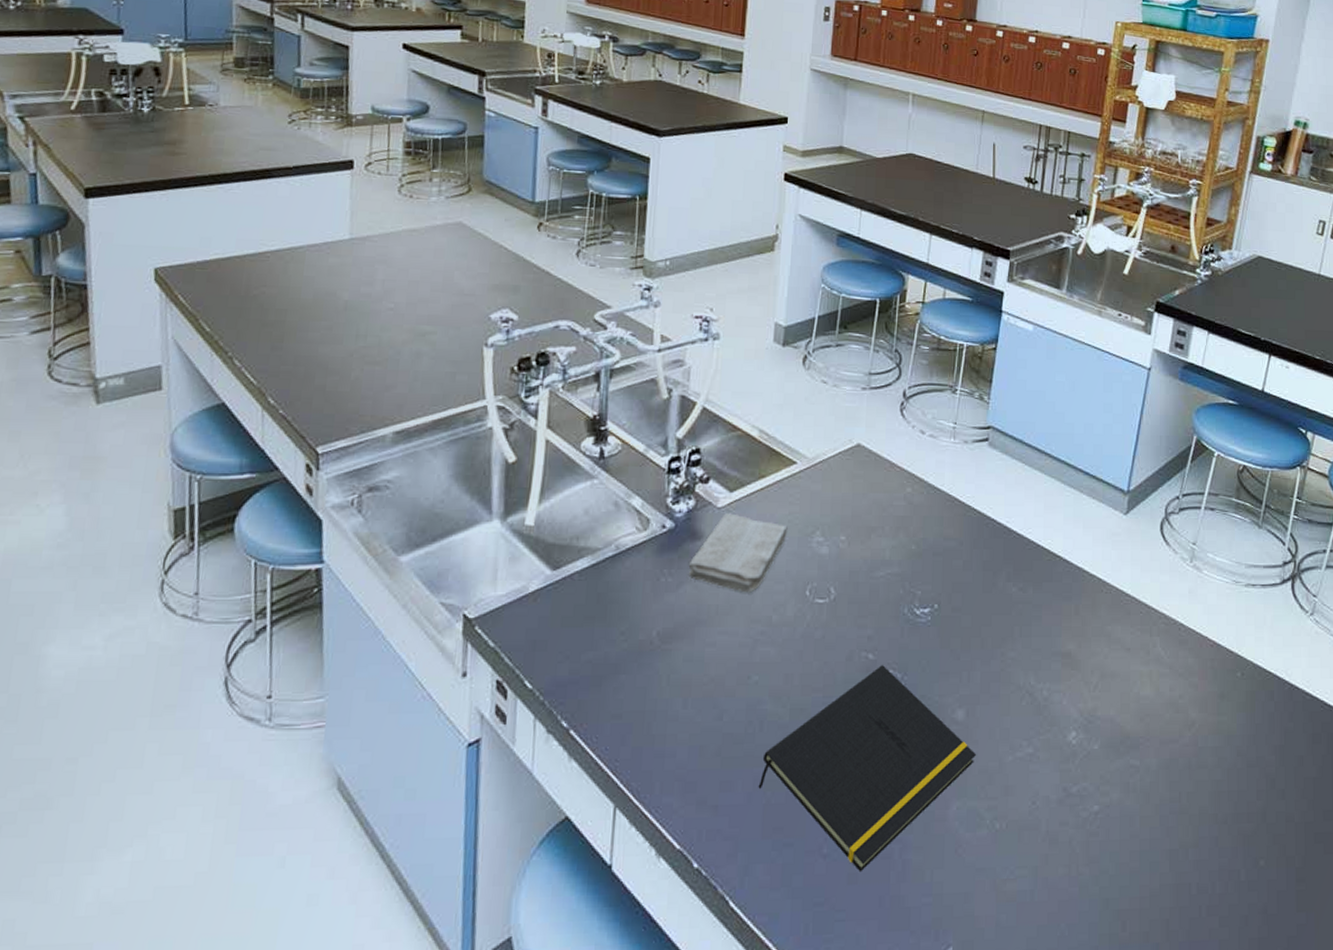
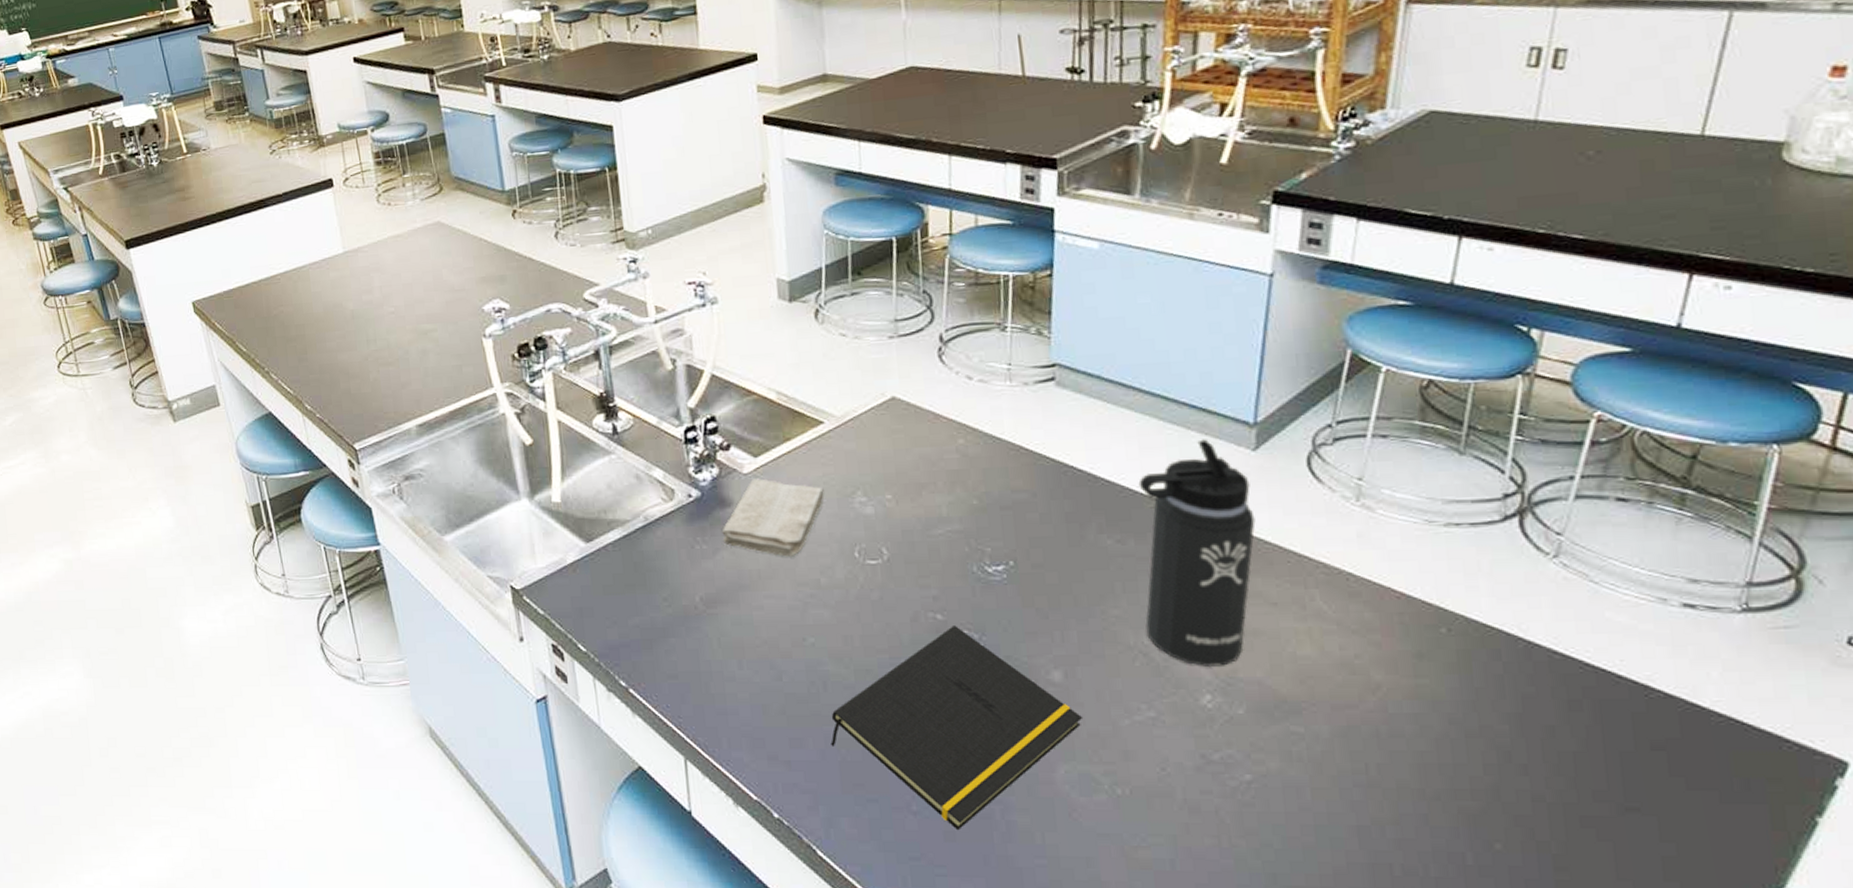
thermos bottle: none [1033,502,1121,705] -> present [1138,439,1256,666]

